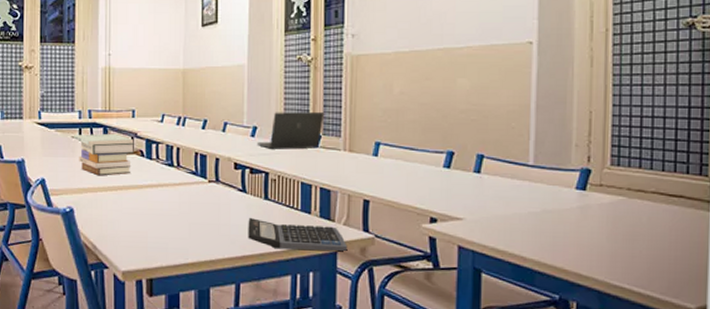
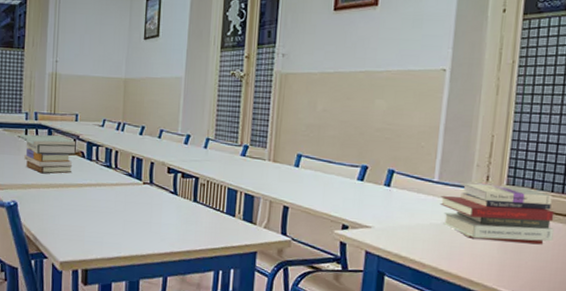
calculator: present [248,218,348,252] -> none [176,218,267,252]
laptop: present [256,112,325,149] -> none [189,122,253,158]
books: none [537,165,669,231] -> present [440,183,555,245]

